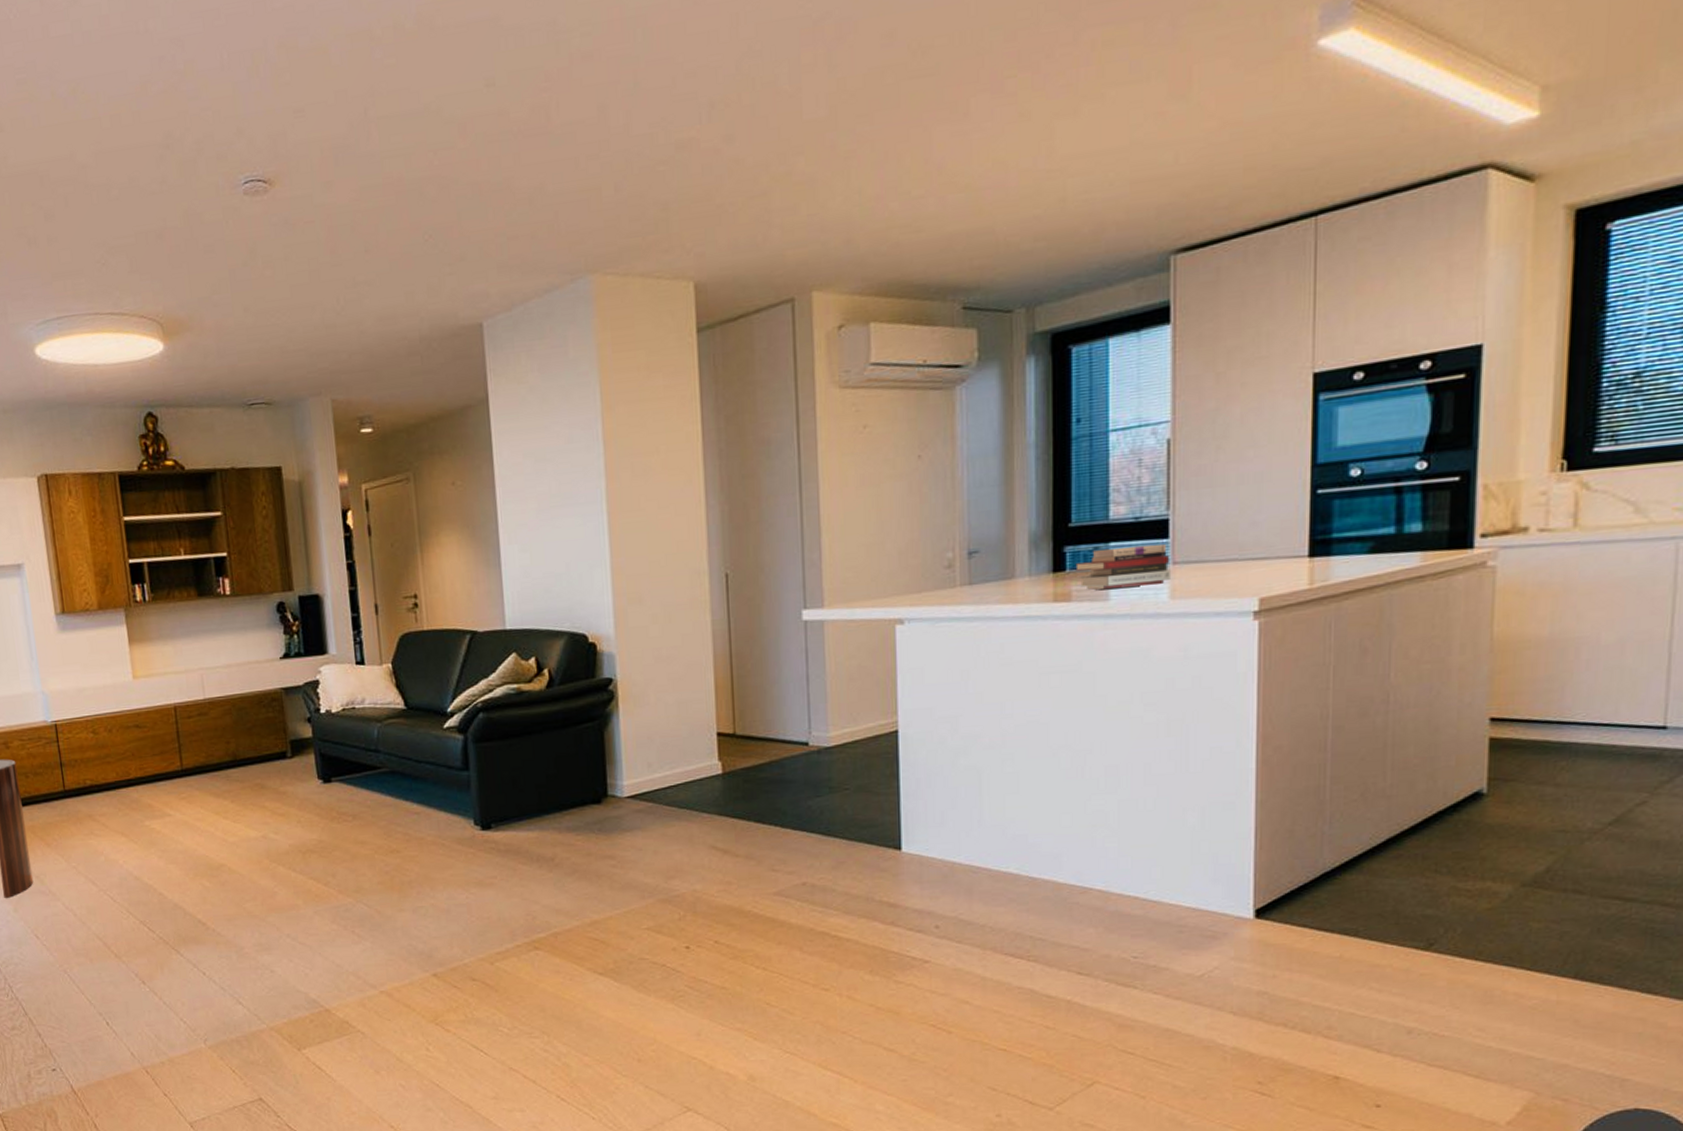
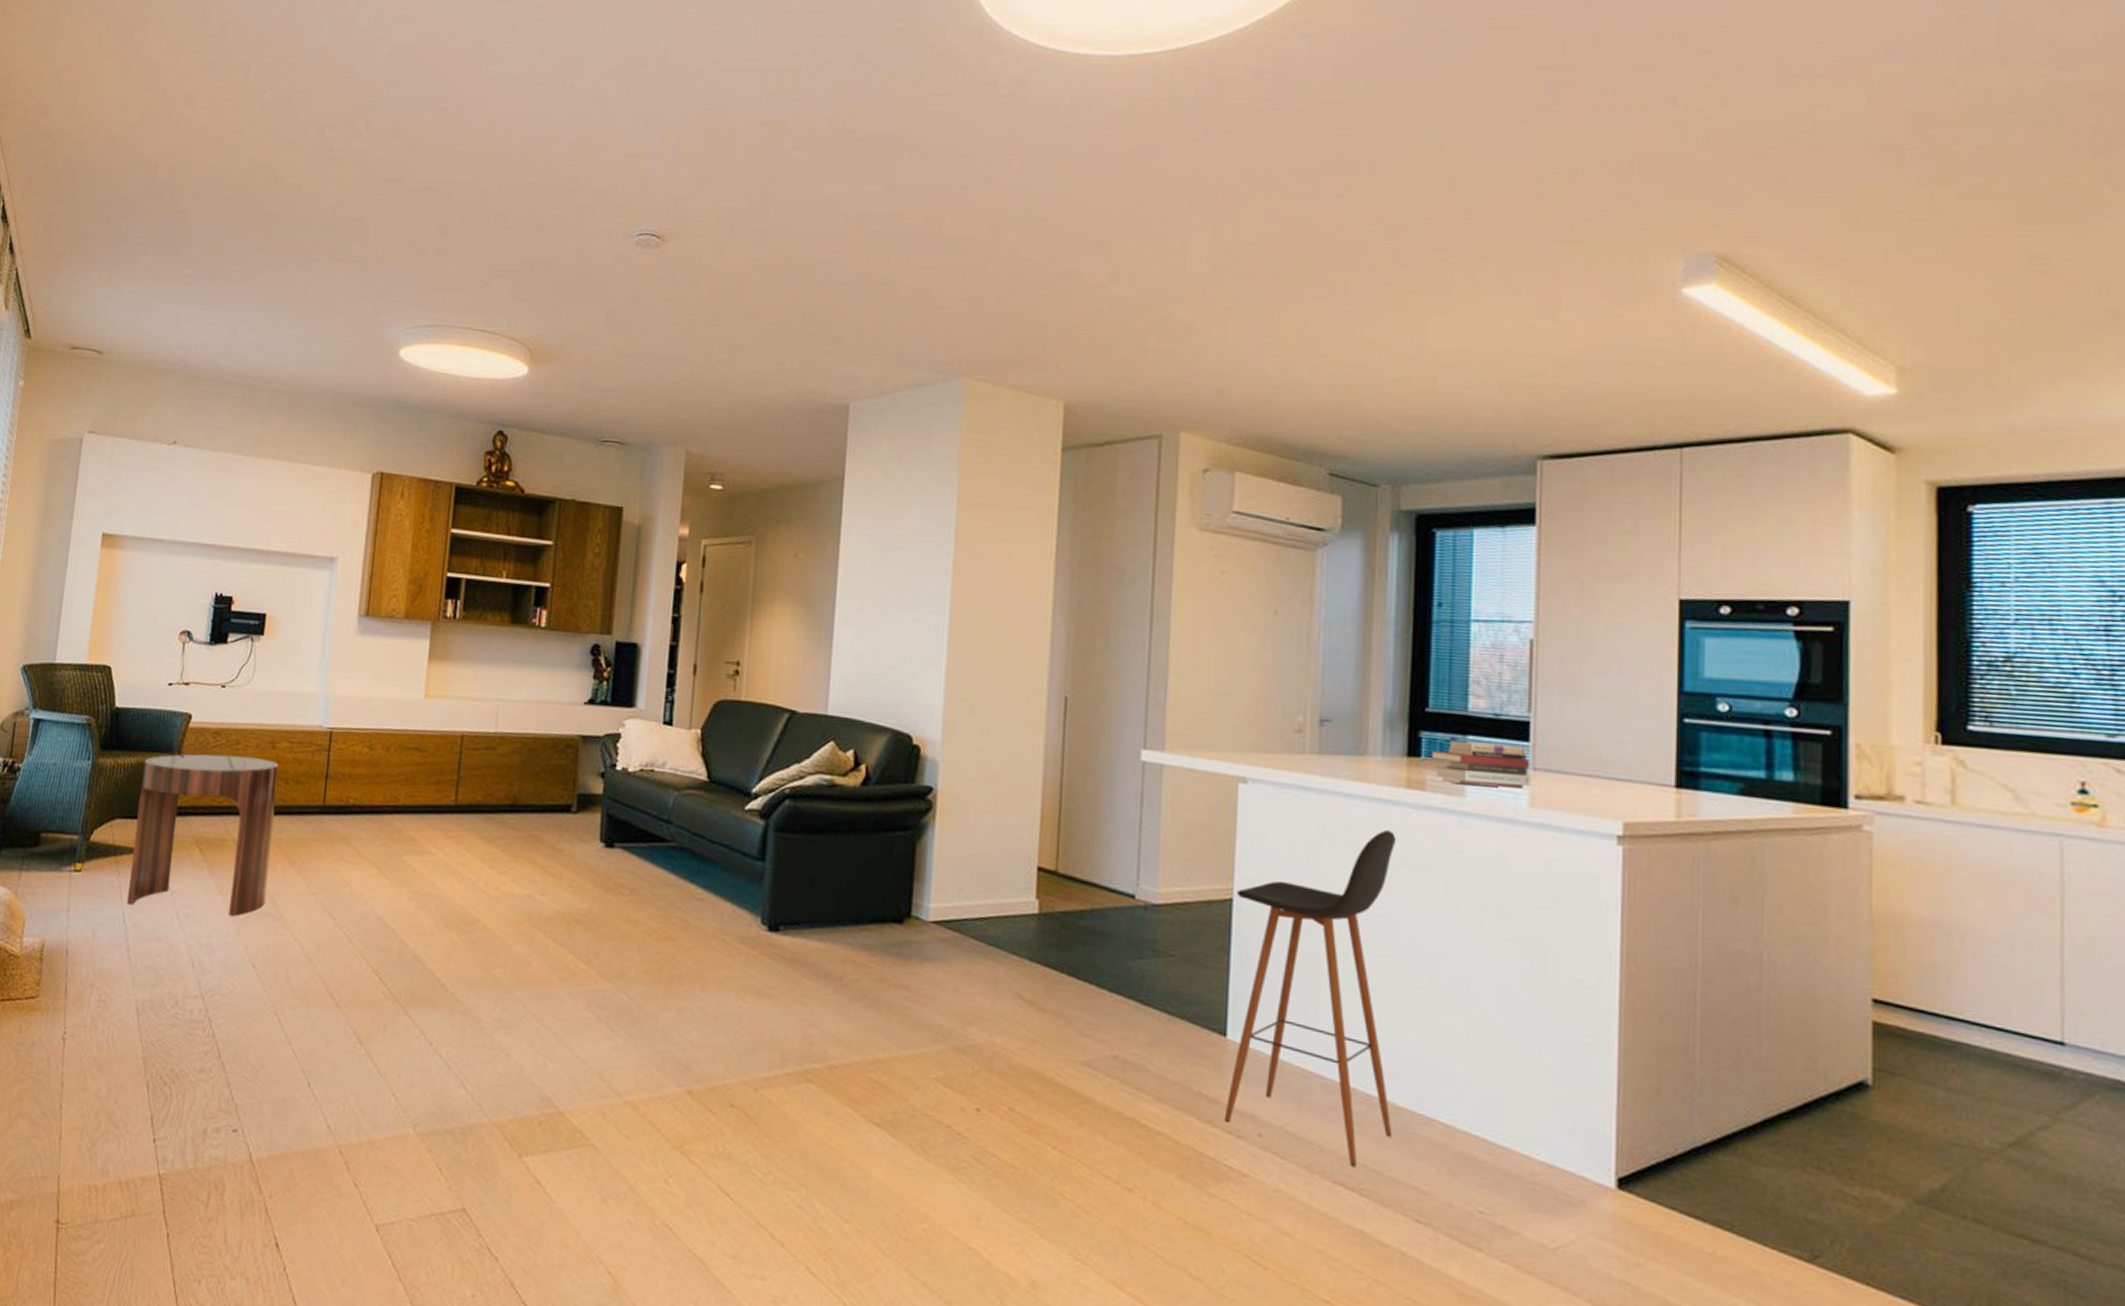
bar stool: none [902,644,1054,939] -> present [1224,830,1397,1167]

